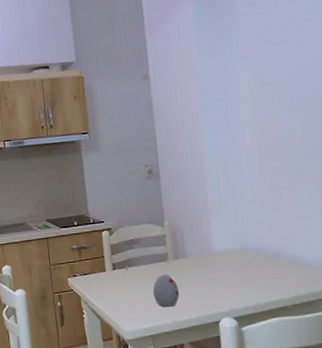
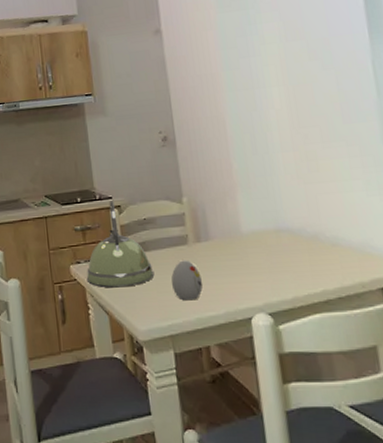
kettle: none [81,224,139,297] -> present [86,201,155,288]

